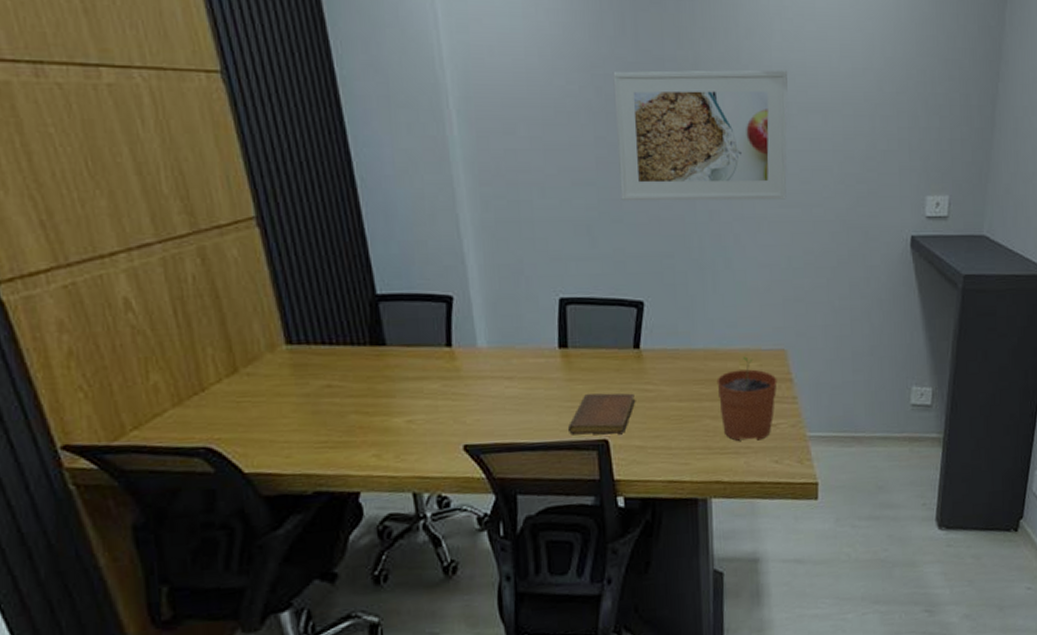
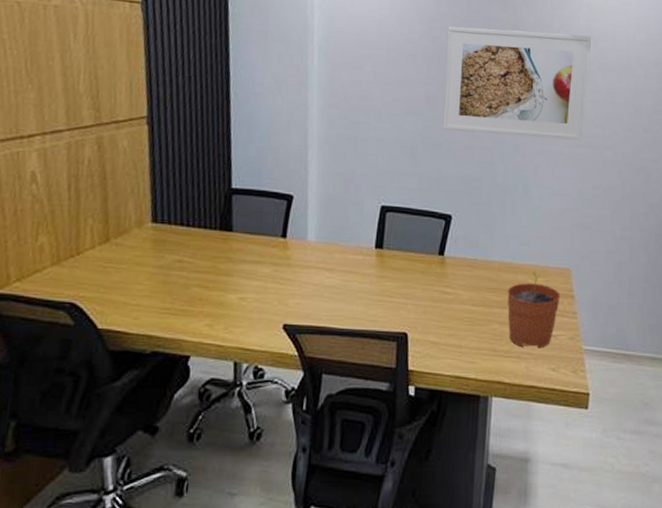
notebook: present [567,393,635,435] -> none [373,291,435,329]

